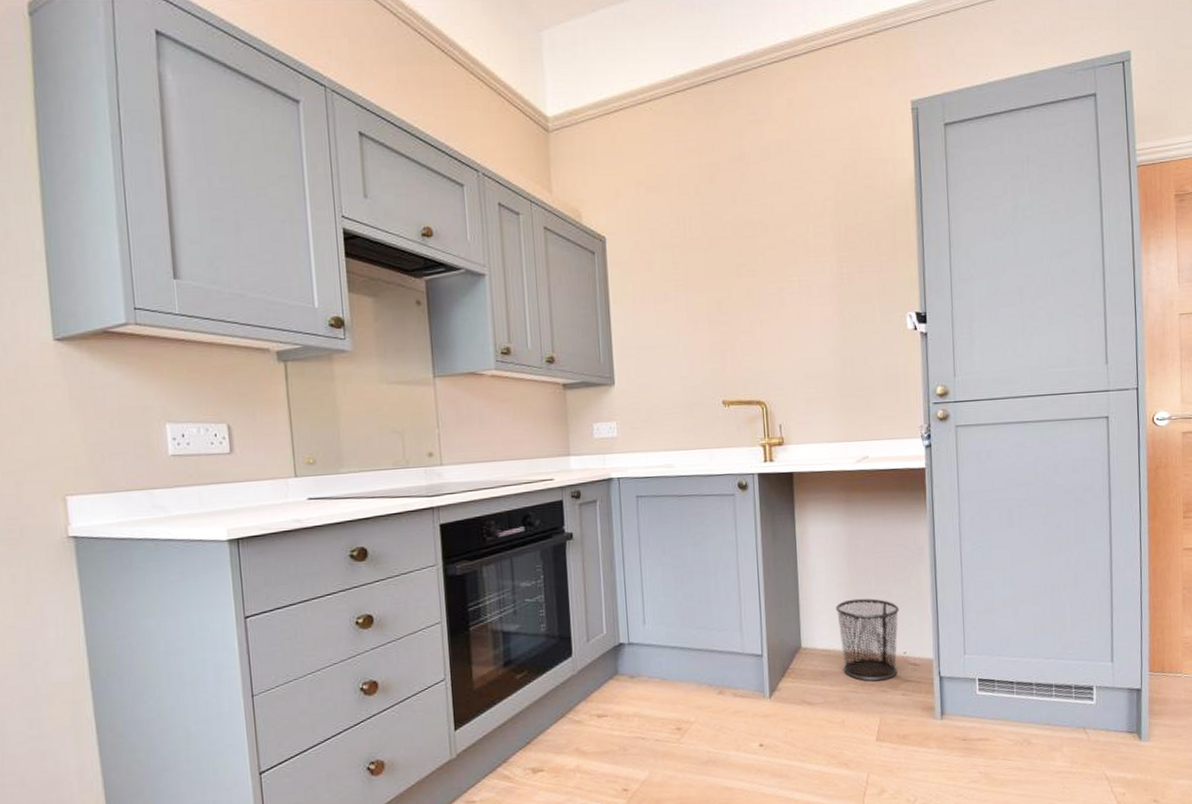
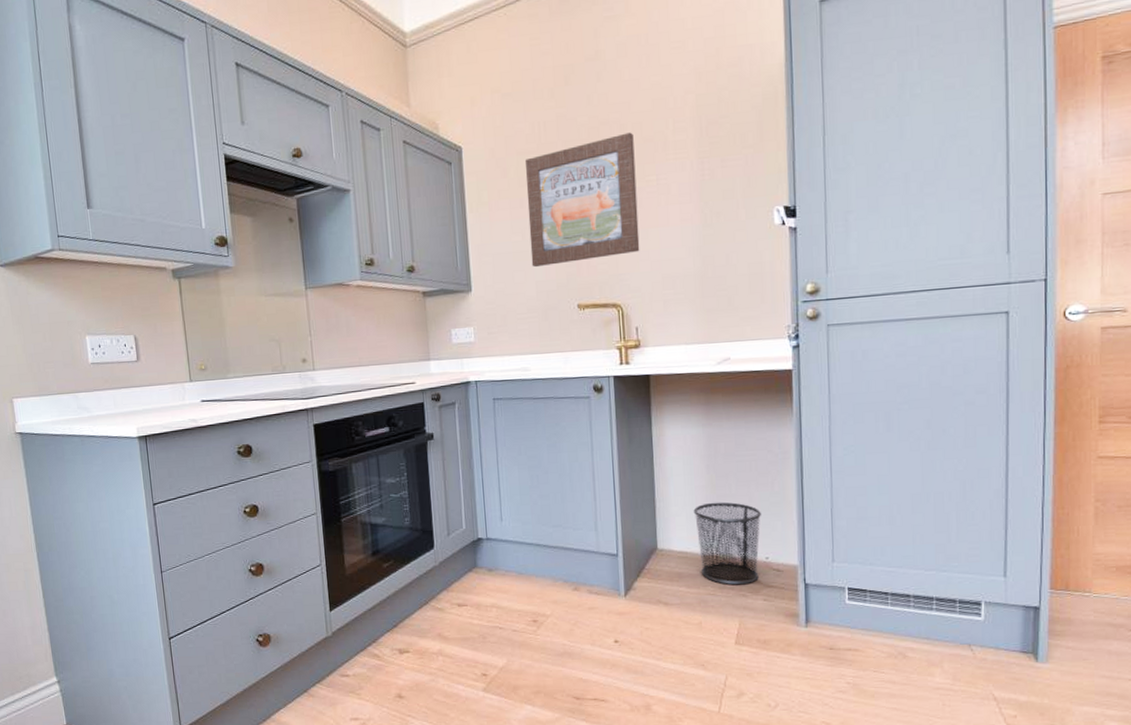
wall art: none [670,233,783,363] -> present [525,132,640,268]

